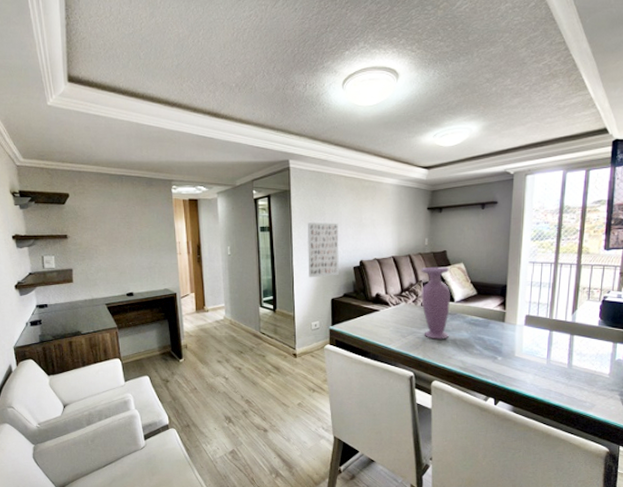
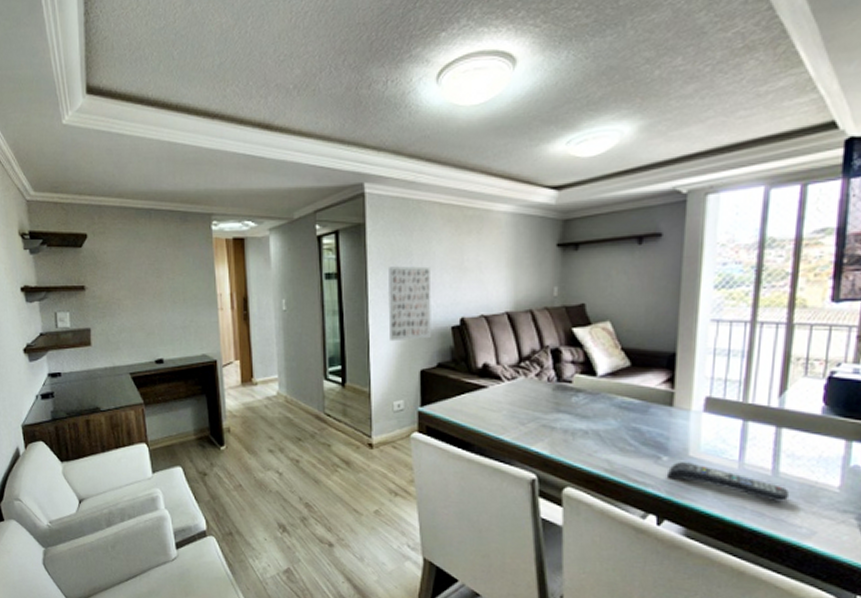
vase: present [421,266,450,340] -> none [547,326,591,429]
remote control: none [500,361,579,386] -> present [666,462,790,503]

